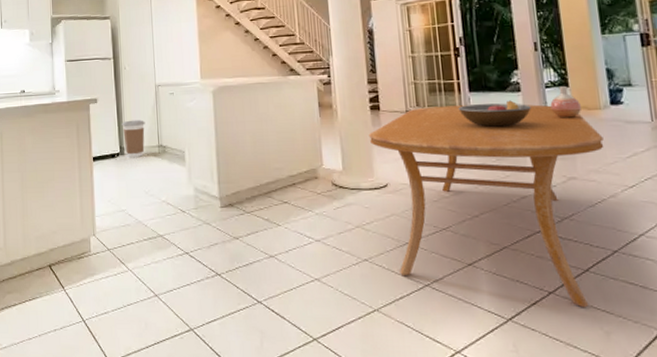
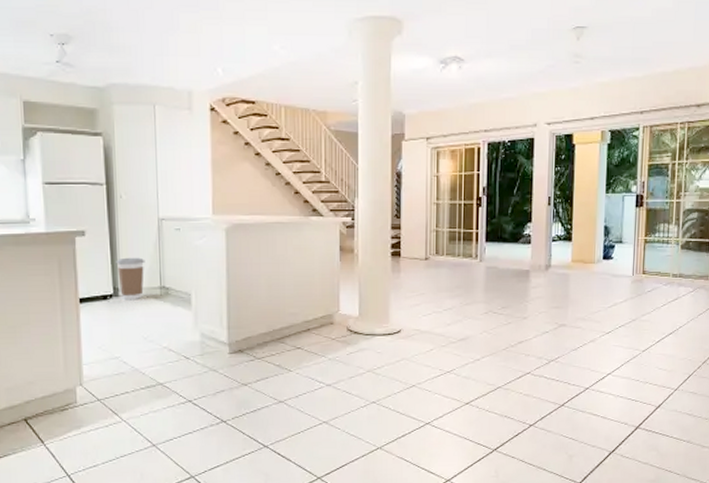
dining table: present [368,104,604,308] -> none [387,255,593,437]
fruit bowl: present [458,100,531,127] -> none [474,252,538,277]
vase: present [550,86,581,118] -> none [554,241,579,270]

